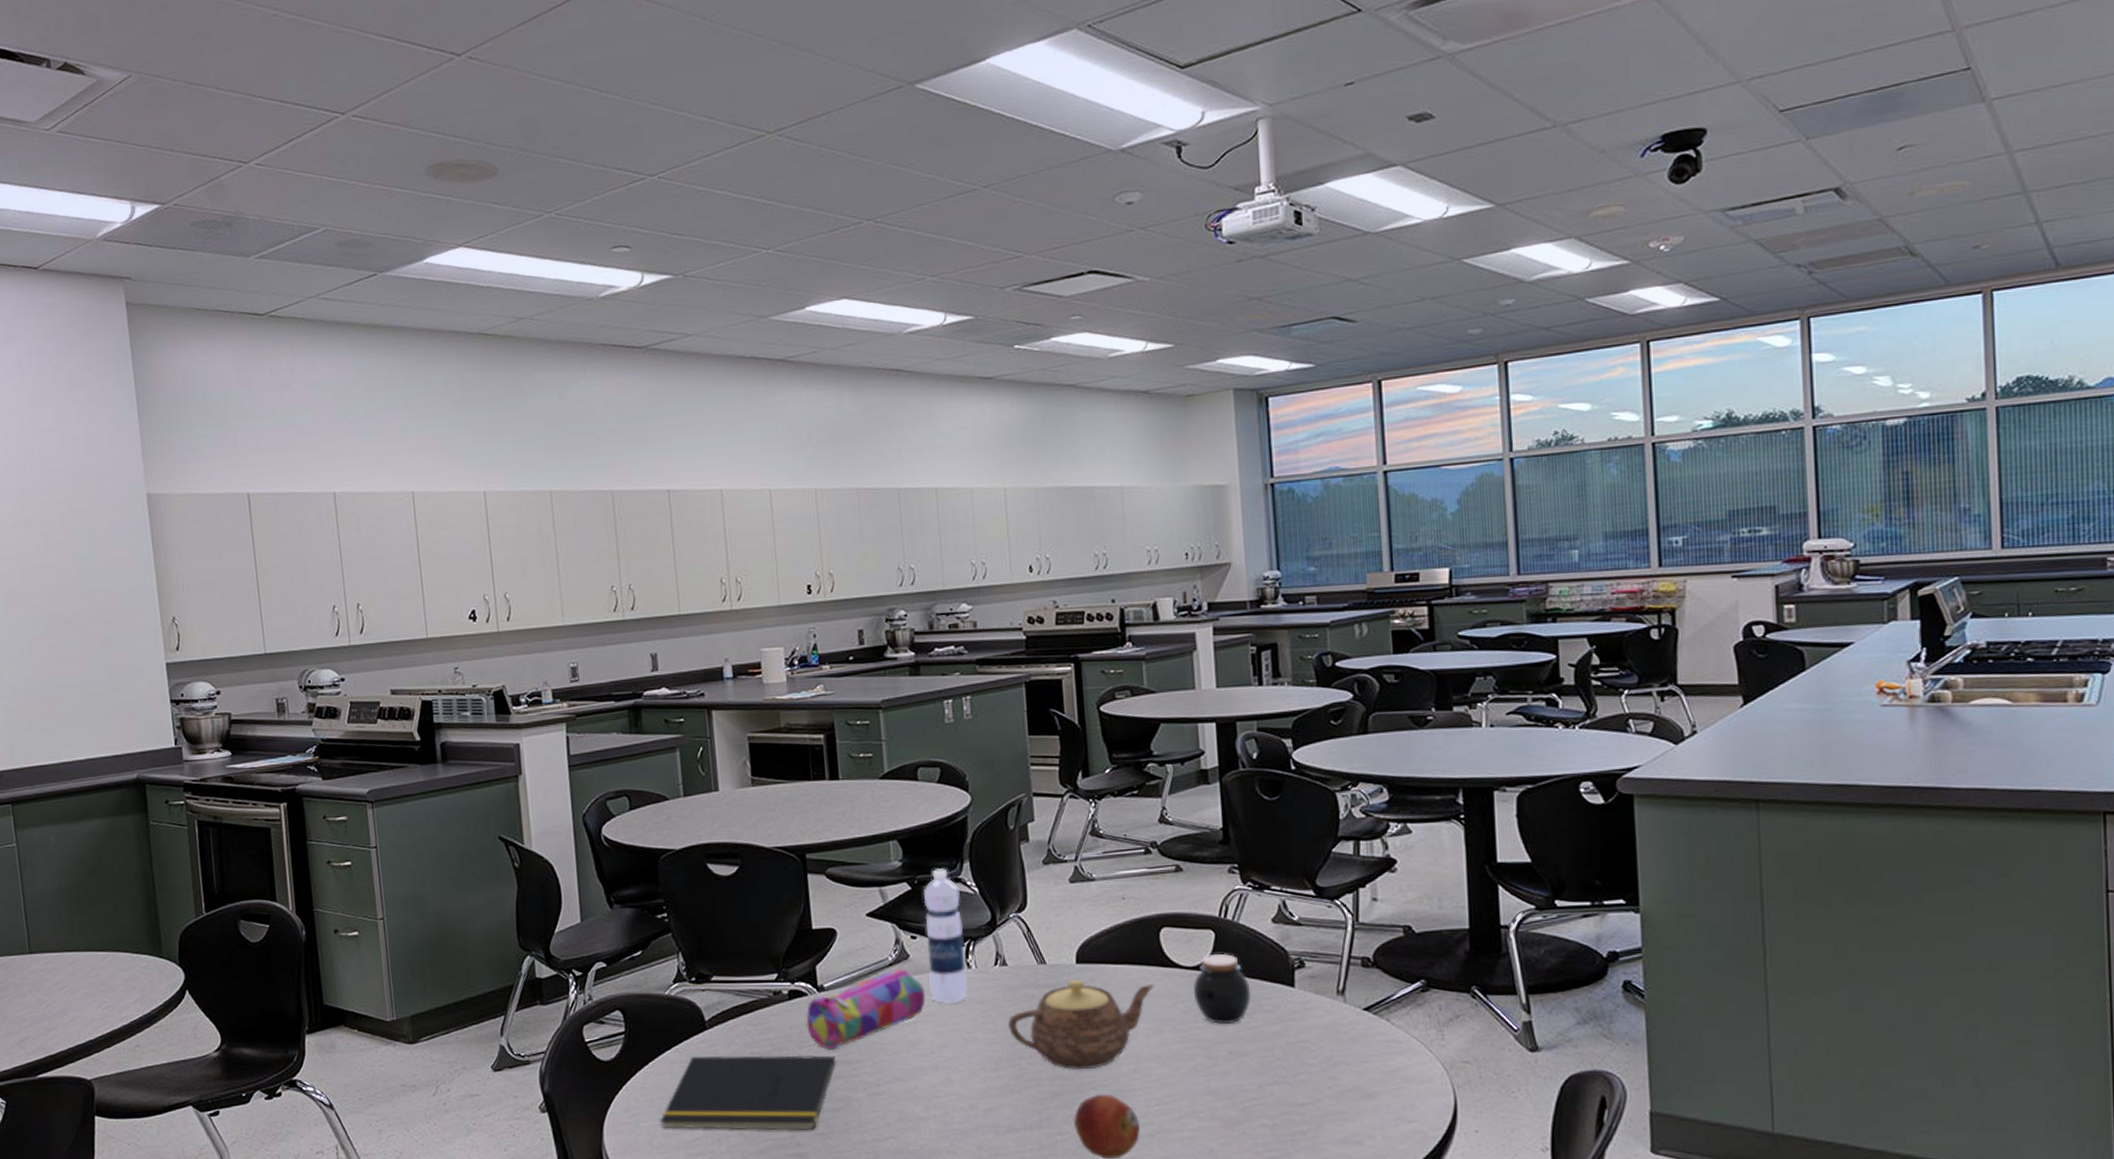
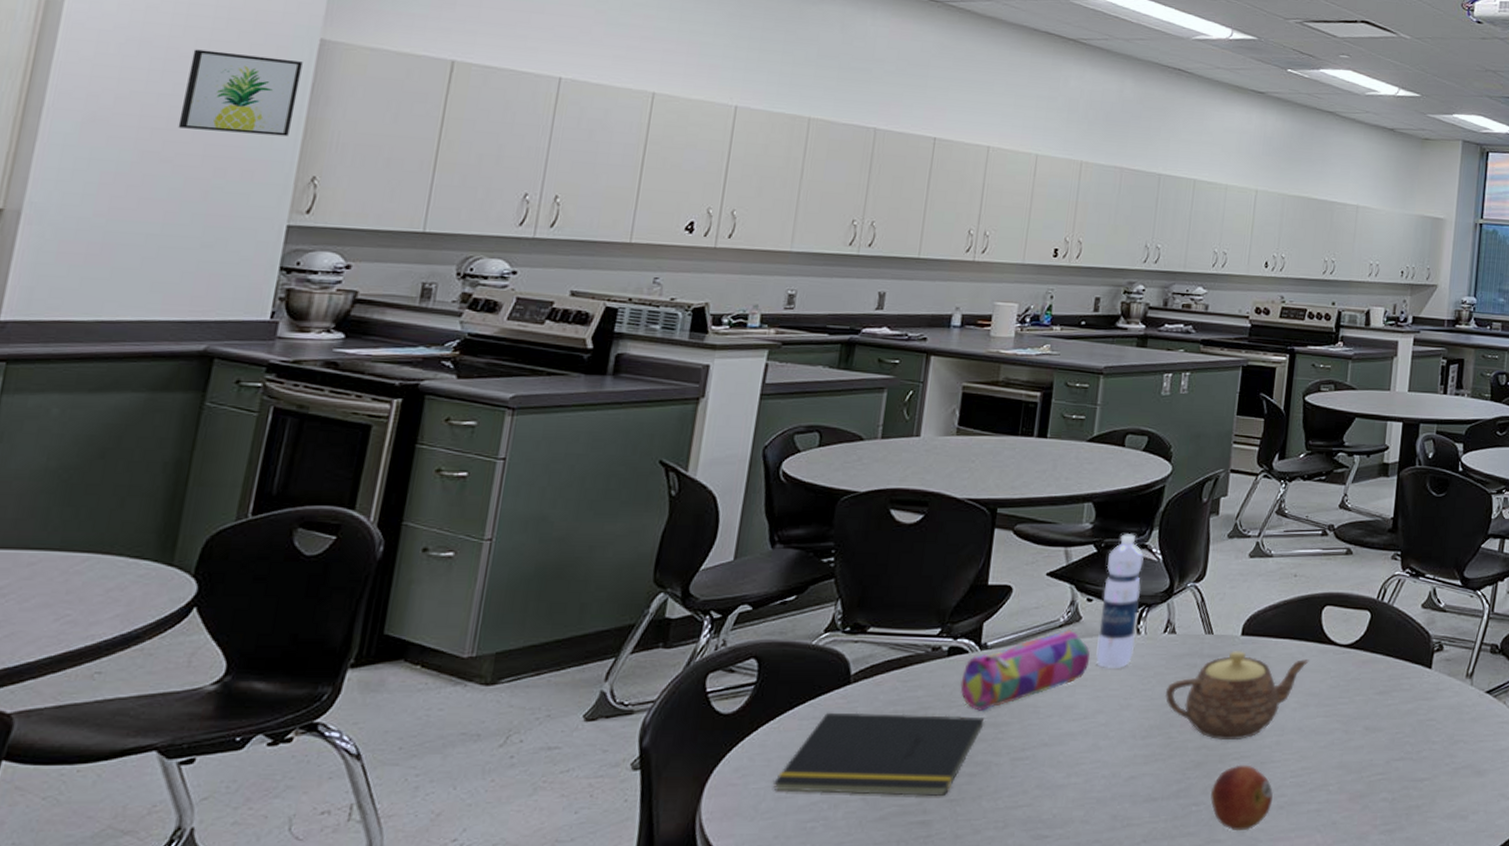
wall art: none [62,517,146,592] -> present [178,49,303,137]
jar: present [1192,953,1252,1024] -> none [1342,633,1394,700]

